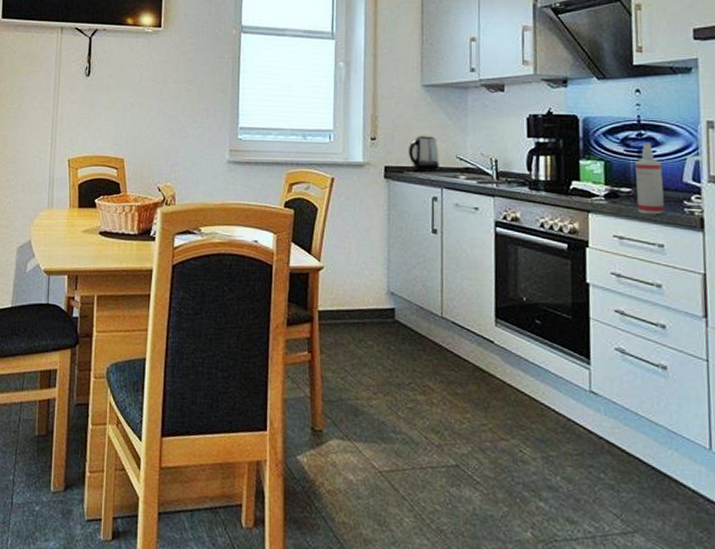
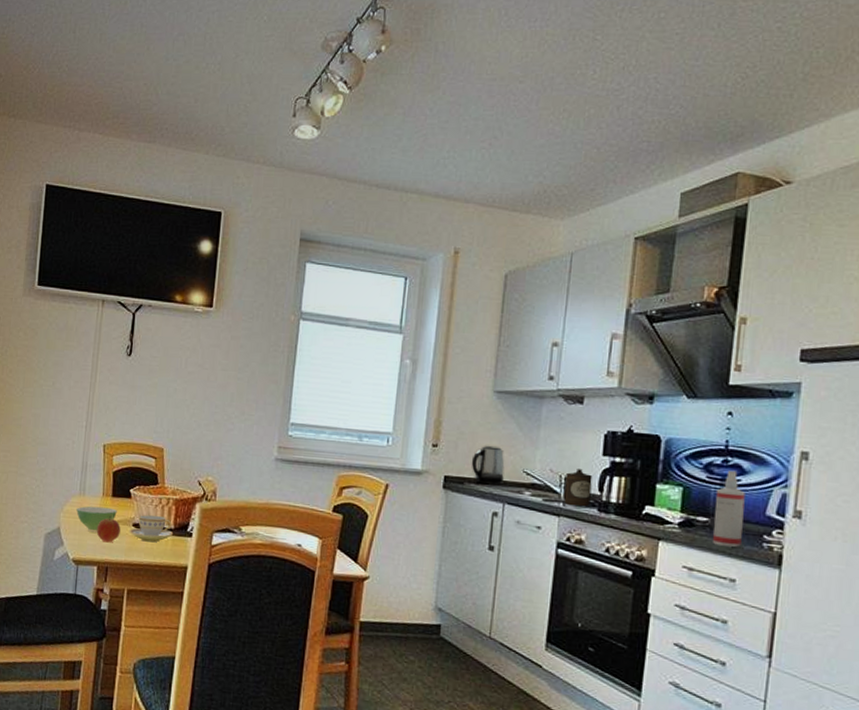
bowl: none [46,218,84,243] -> present [76,506,117,533]
fruit: none [65,225,88,252] -> present [96,515,121,543]
teacup: none [96,222,138,249] -> present [129,514,174,543]
canister: none [496,151,521,186] -> present [564,469,593,507]

